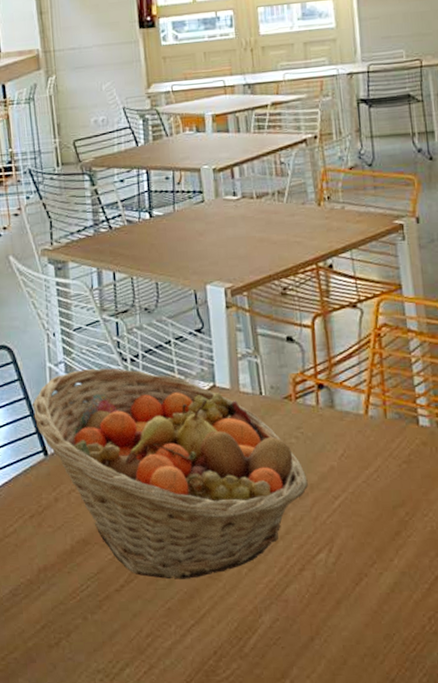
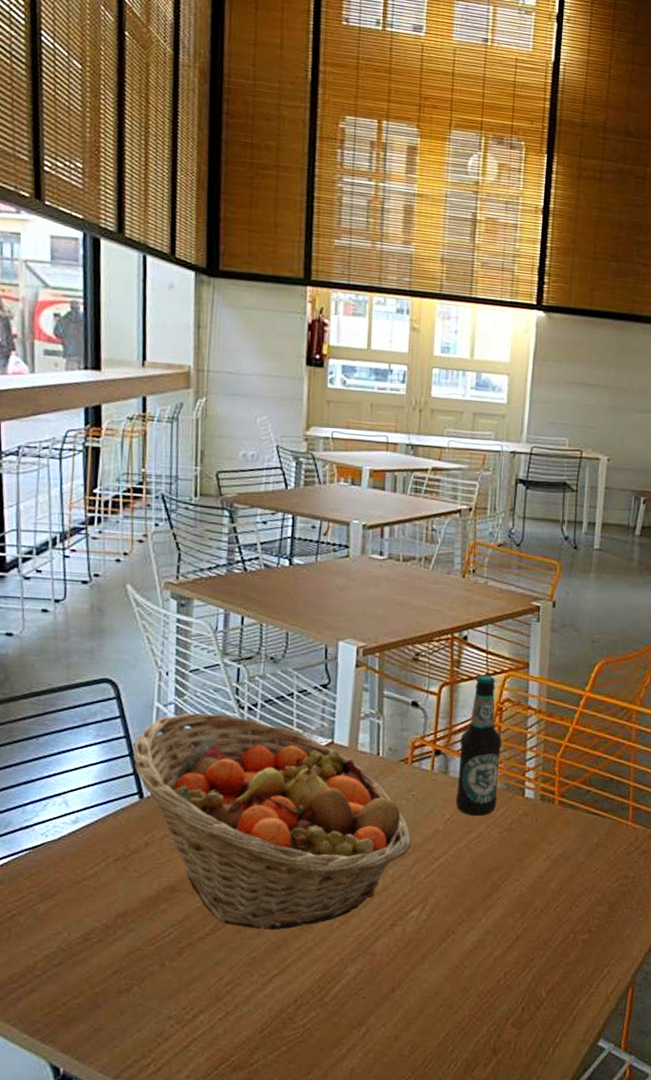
bottle: none [341,301,391,450] -> present [455,675,502,817]

